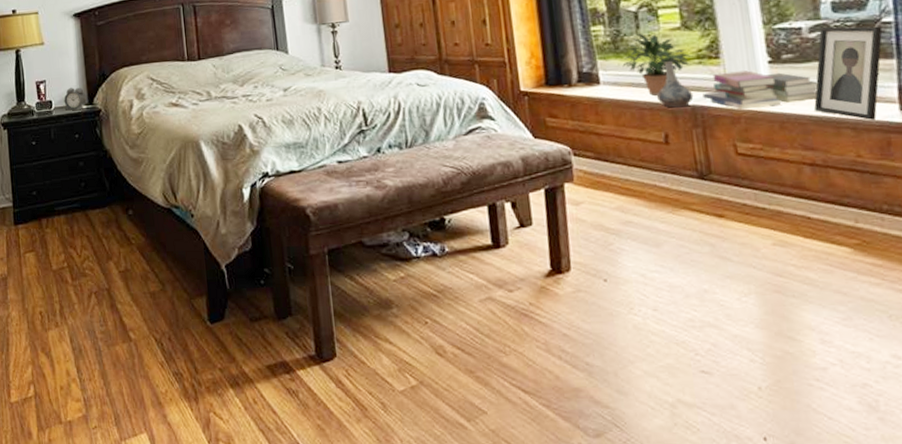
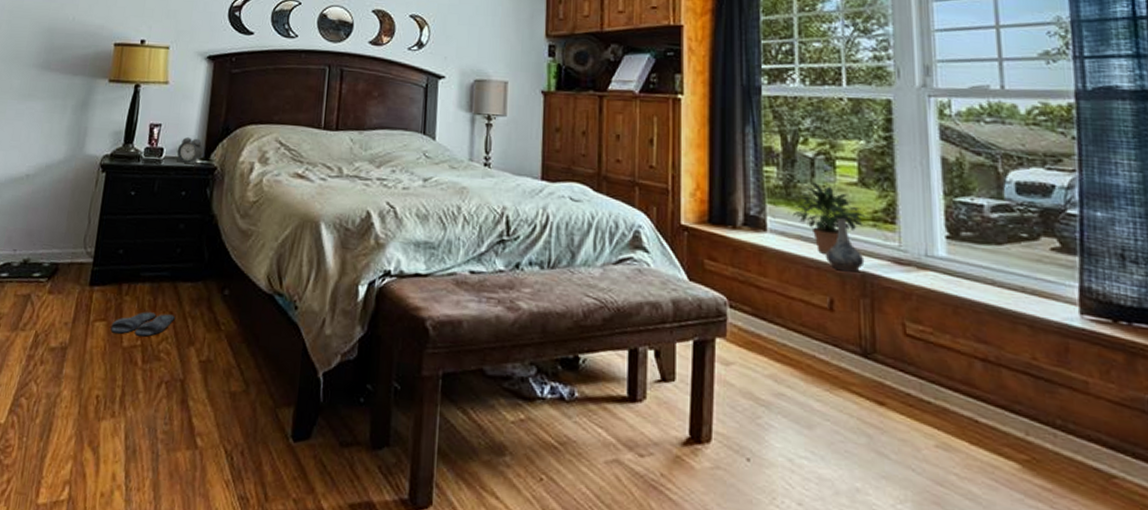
slippers: none [39,238,91,260] -> present [111,312,175,337]
books: present [702,70,780,110] -> none [874,240,955,288]
books: present [765,72,818,103] -> none [941,250,996,287]
picture frame: present [814,26,883,120] -> none [991,207,1067,320]

